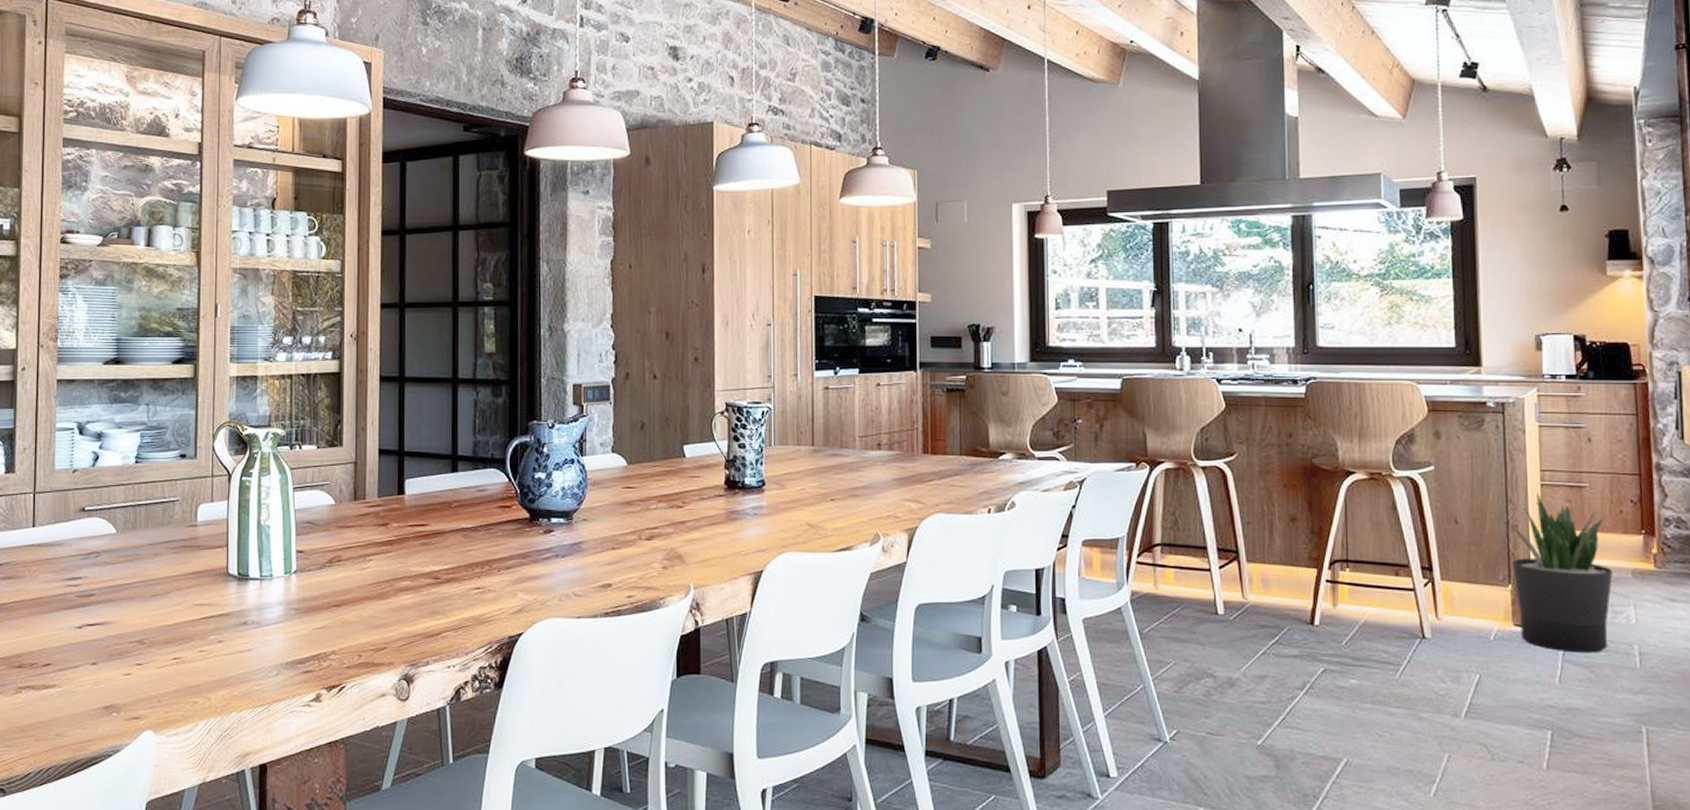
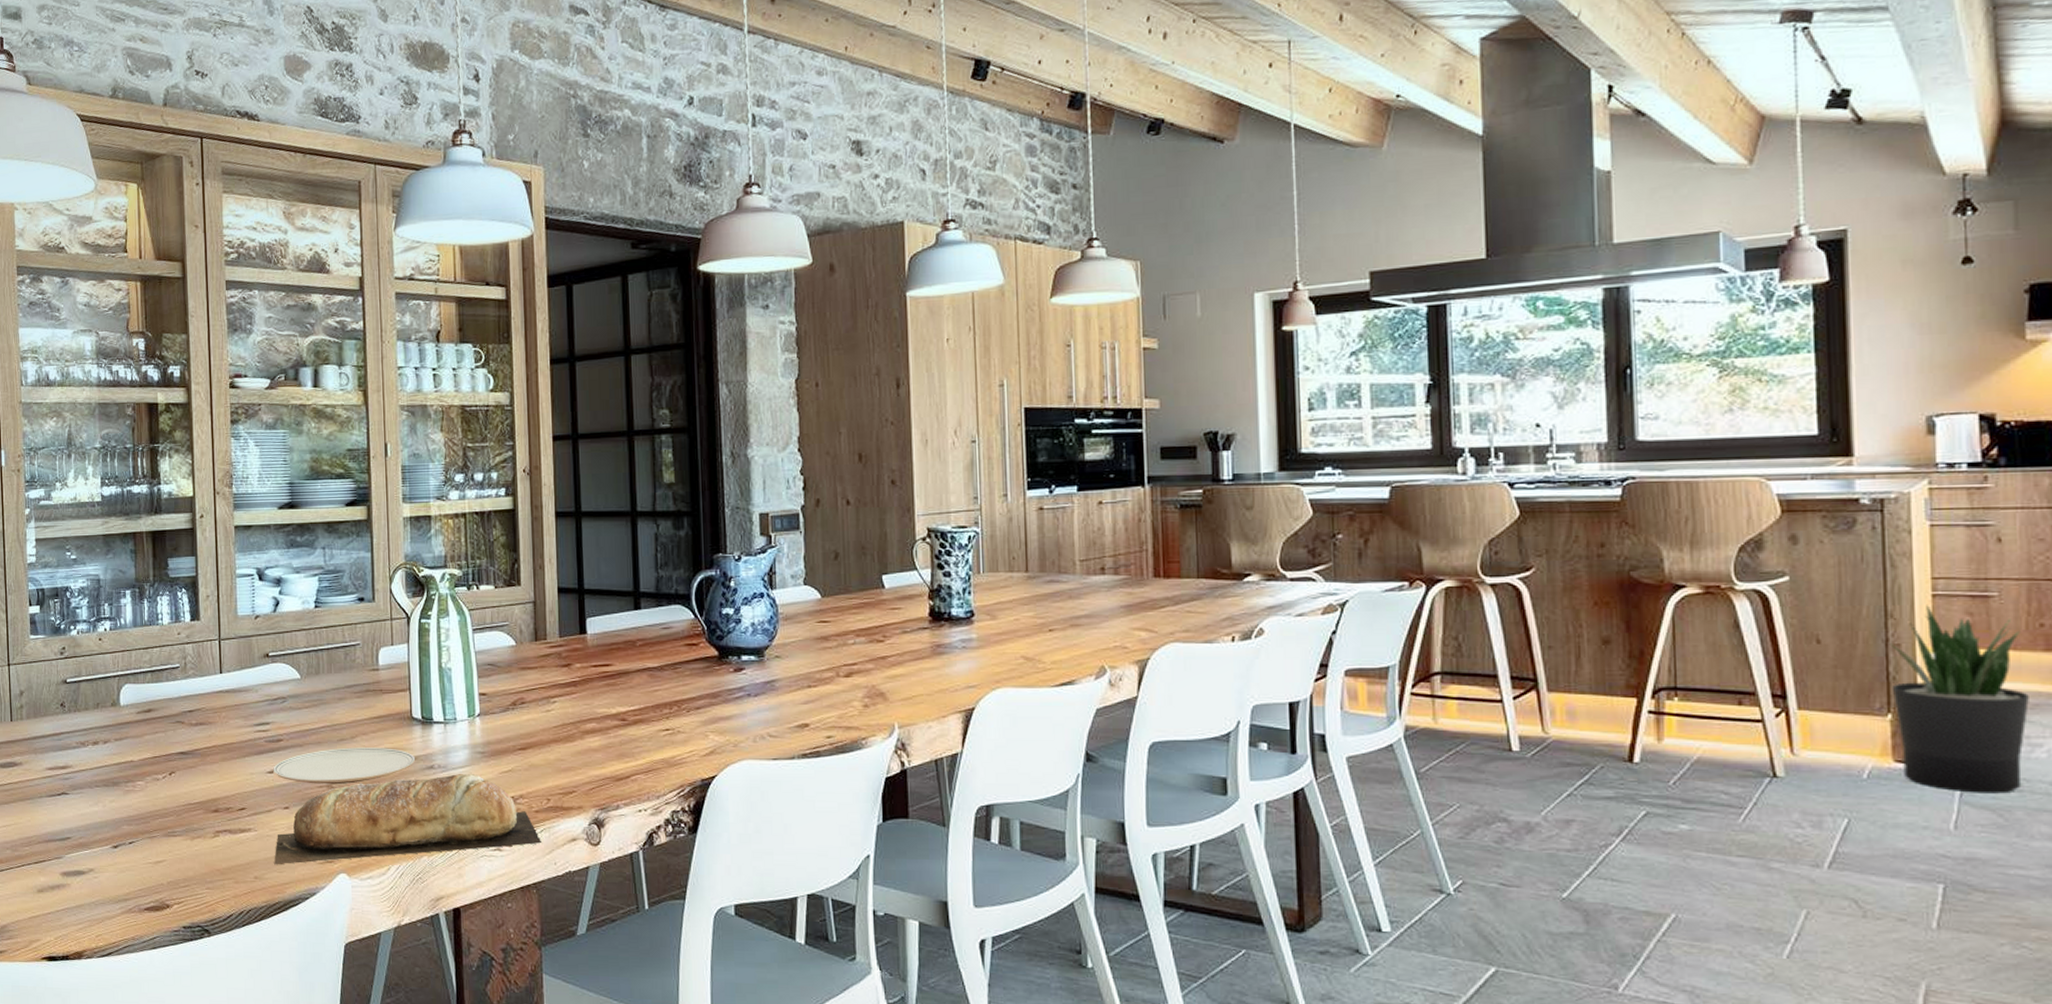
bread loaf: none [78,630,351,722] -> present [274,774,541,865]
plate: none [82,603,230,640] -> present [273,747,416,785]

